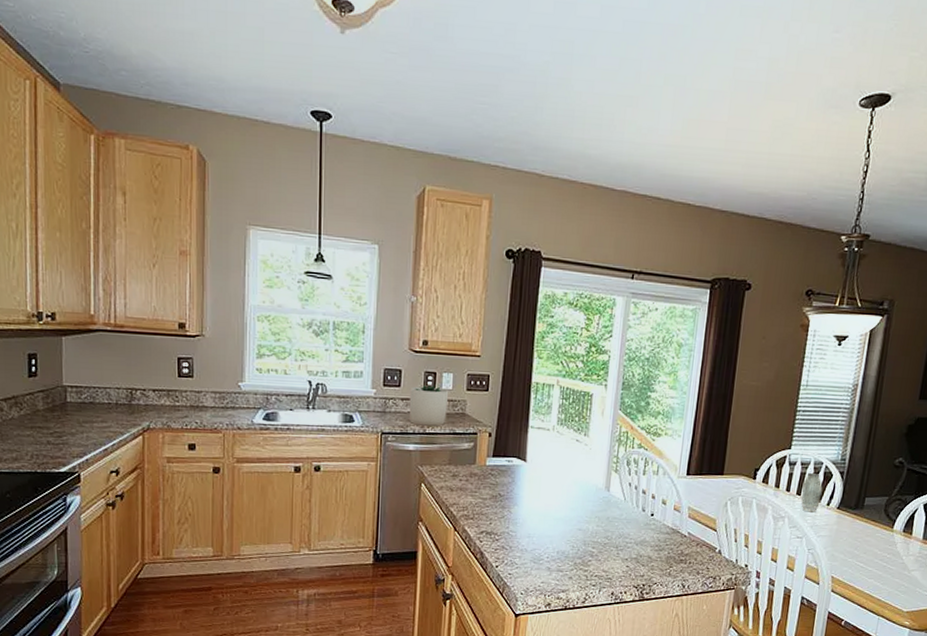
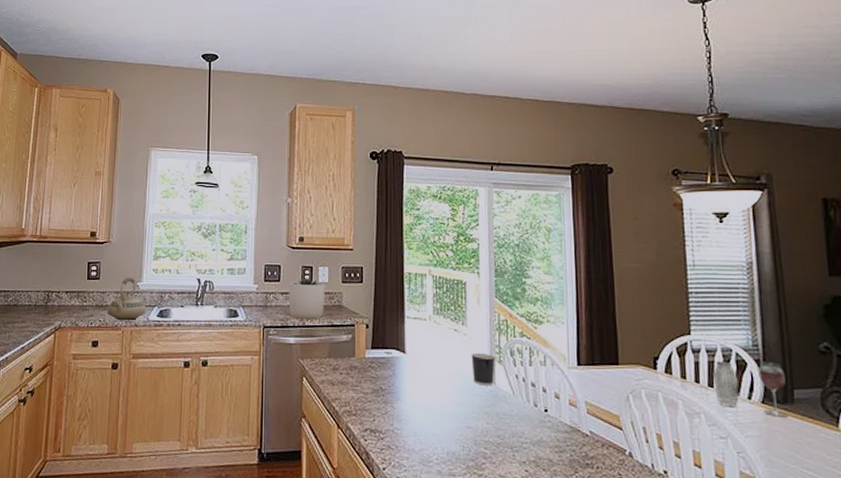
teakettle: none [204,376,251,424] -> present [106,277,147,321]
mug: none [589,463,612,493] -> present [471,353,495,386]
wineglass: none [838,474,862,520] -> present [758,362,787,417]

